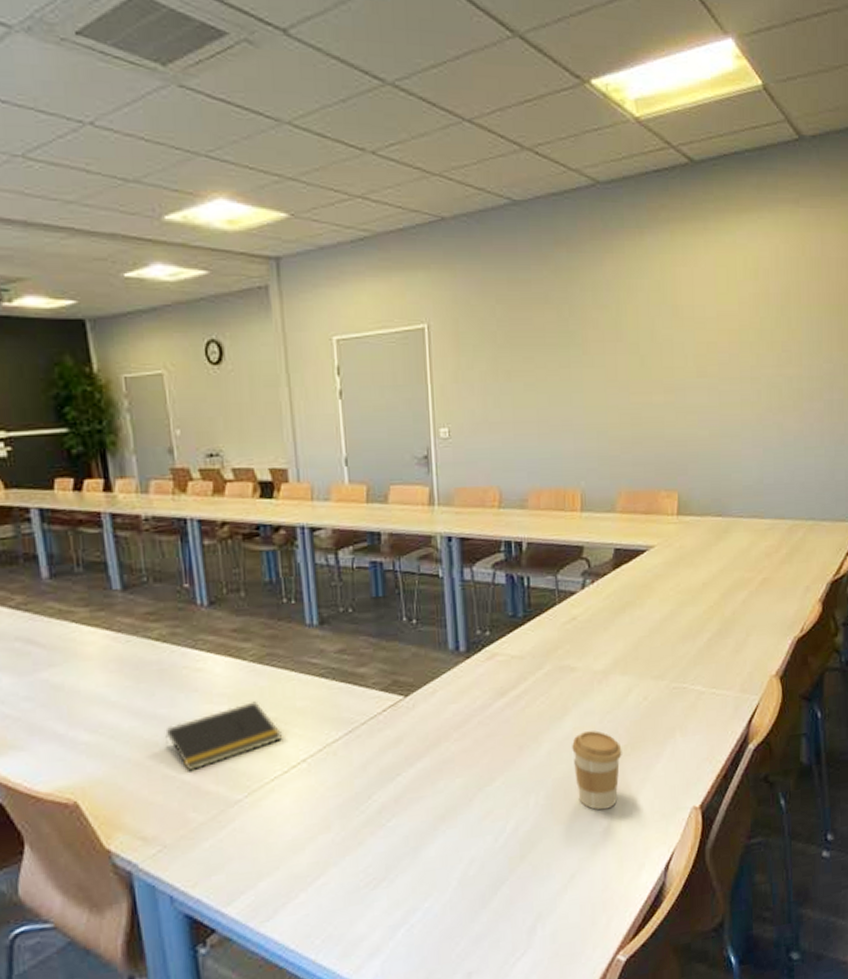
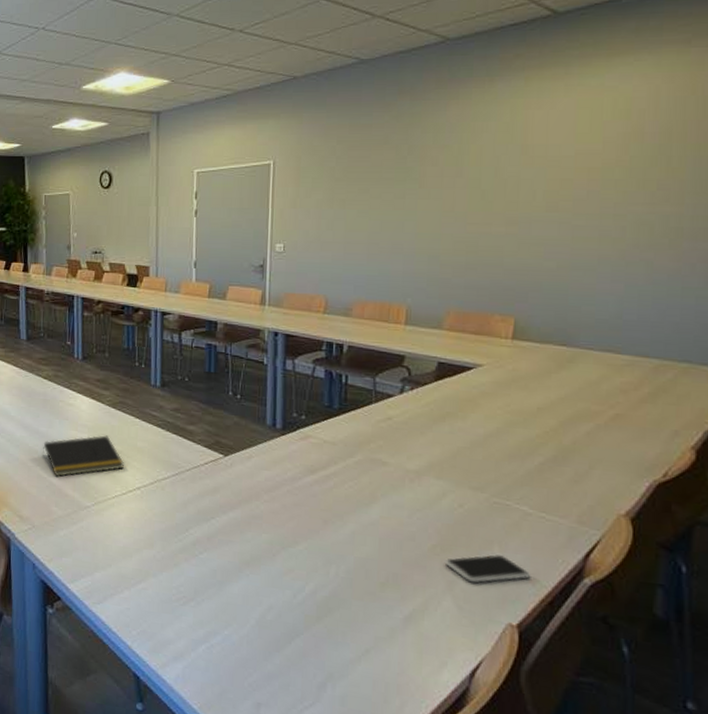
coffee cup: present [572,730,622,811] -> none [377,522,431,600]
smartphone: none [635,740,707,776] -> present [444,554,530,583]

